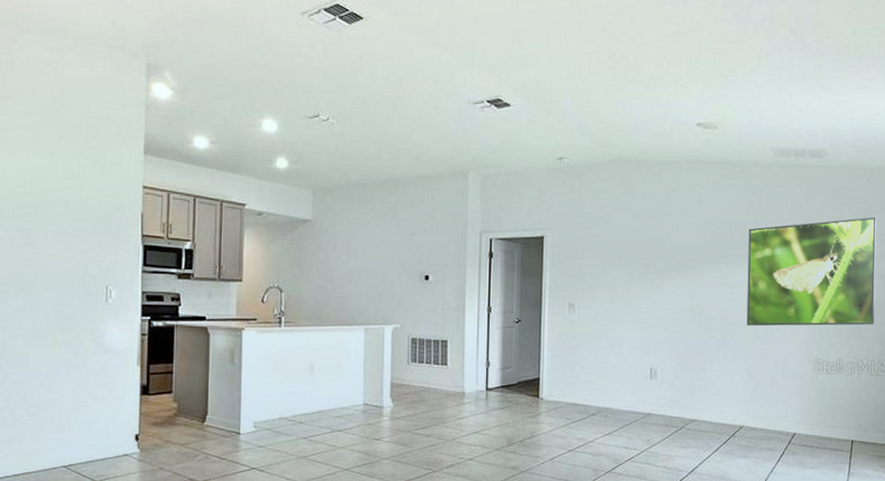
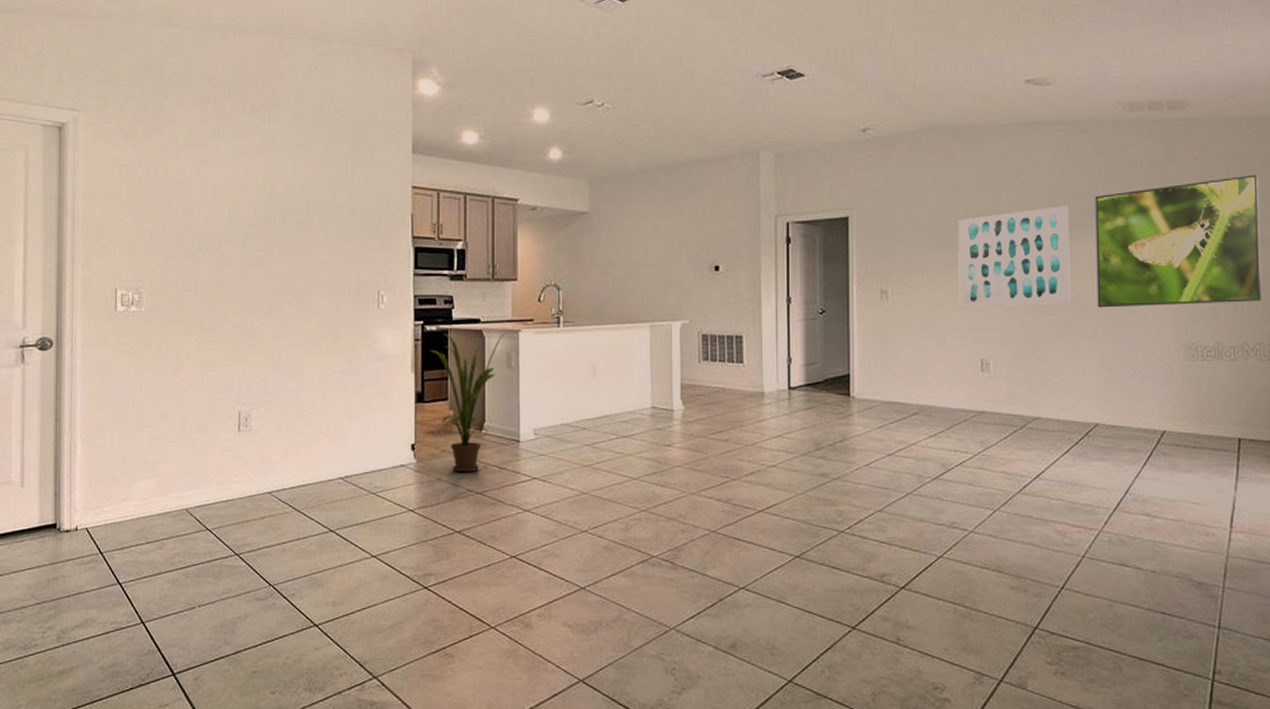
house plant: none [155,329,230,463] -> present [429,332,506,473]
wall art: none [634,236,727,322] -> present [958,206,1071,308]

